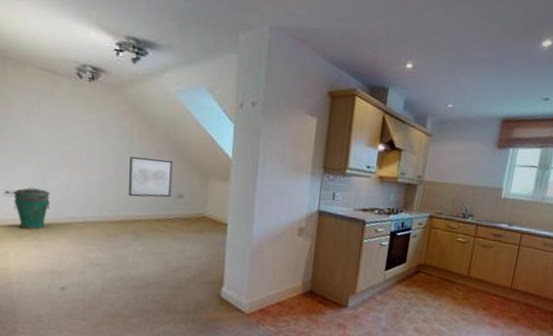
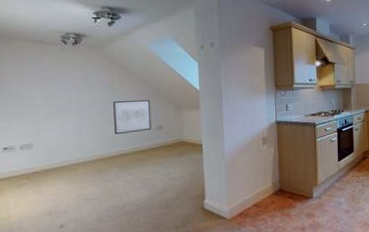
trash can: present [14,187,50,230] -> none [11,140,45,179]

